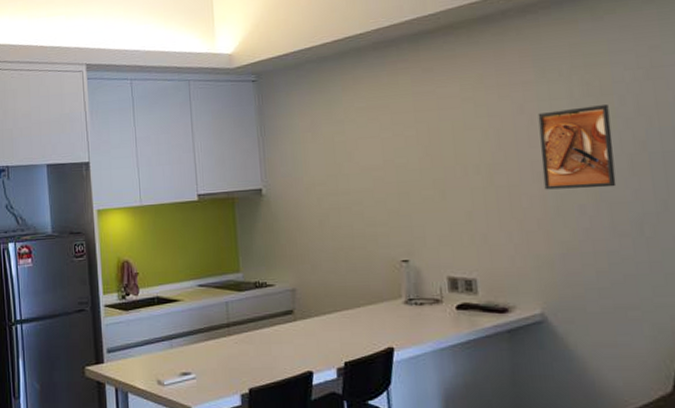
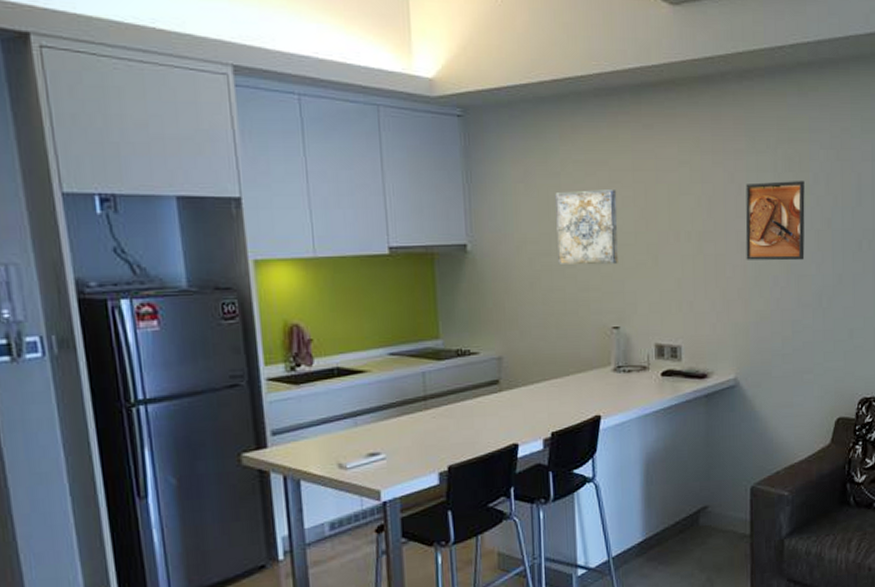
wall art: none [340,131,404,203] -> present [555,190,618,265]

